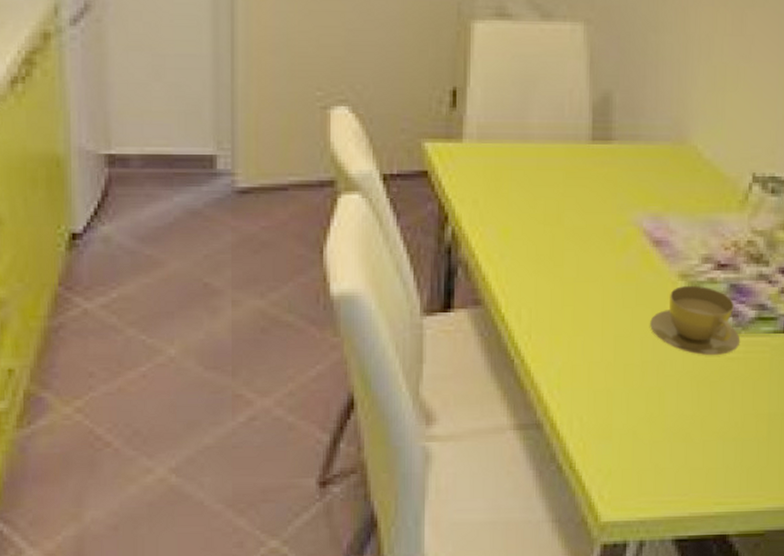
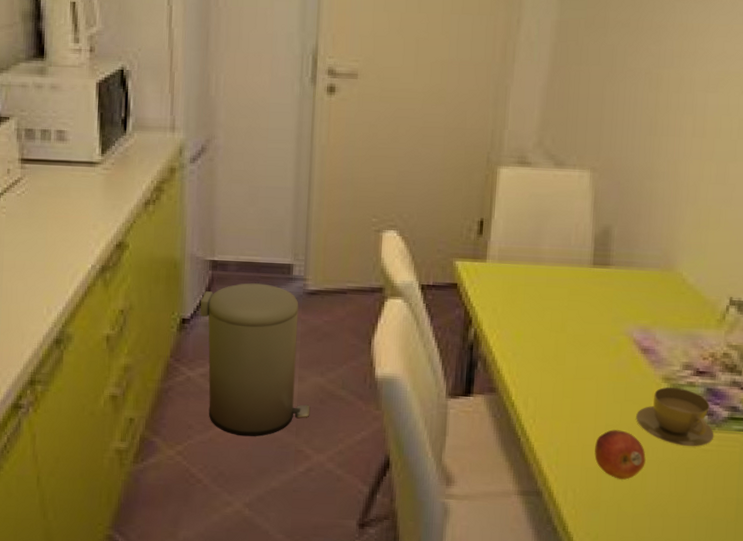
pedal bin: none [95,182,249,382] -> present [200,283,311,437]
fruit: none [603,341,663,401] -> present [594,430,646,480]

